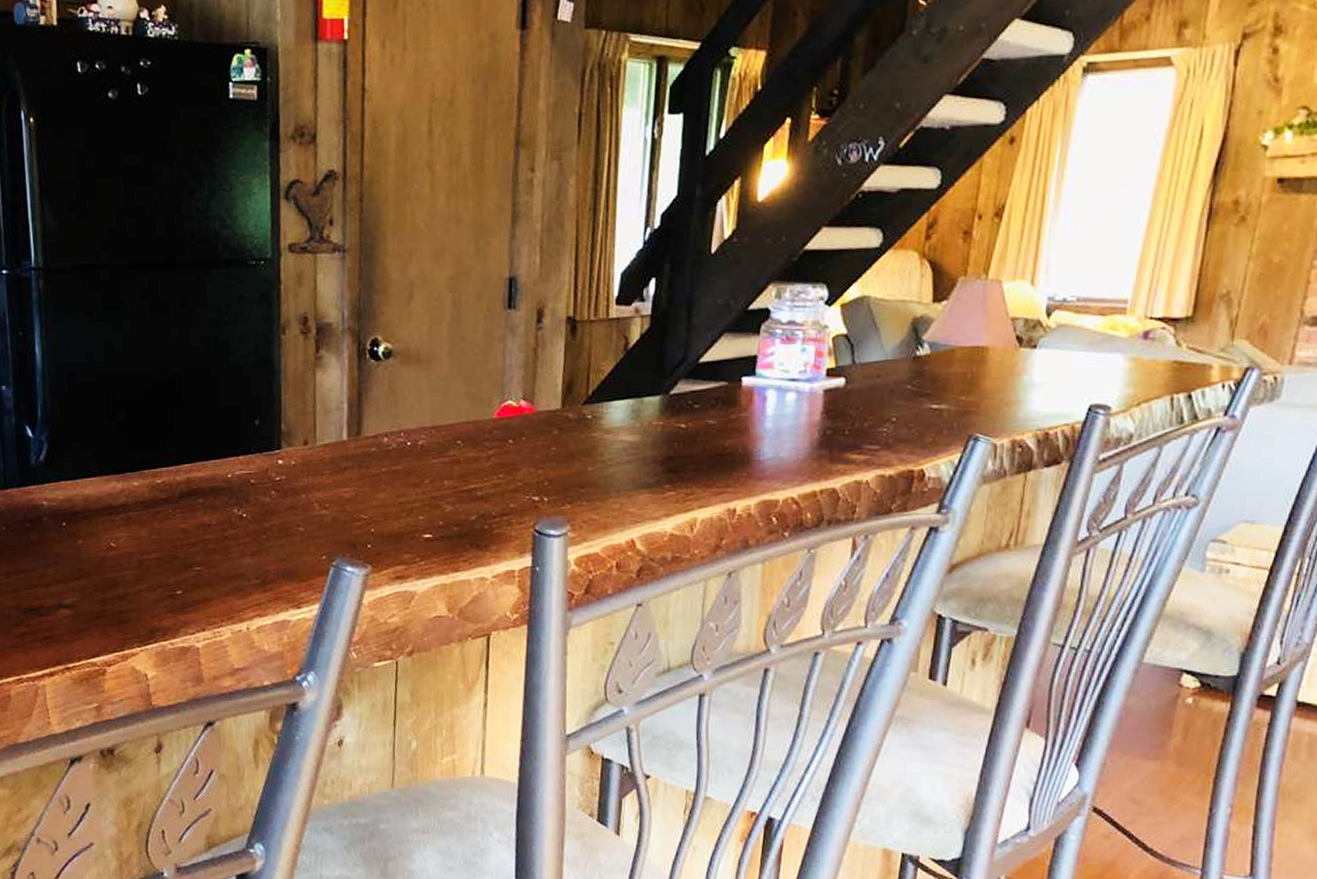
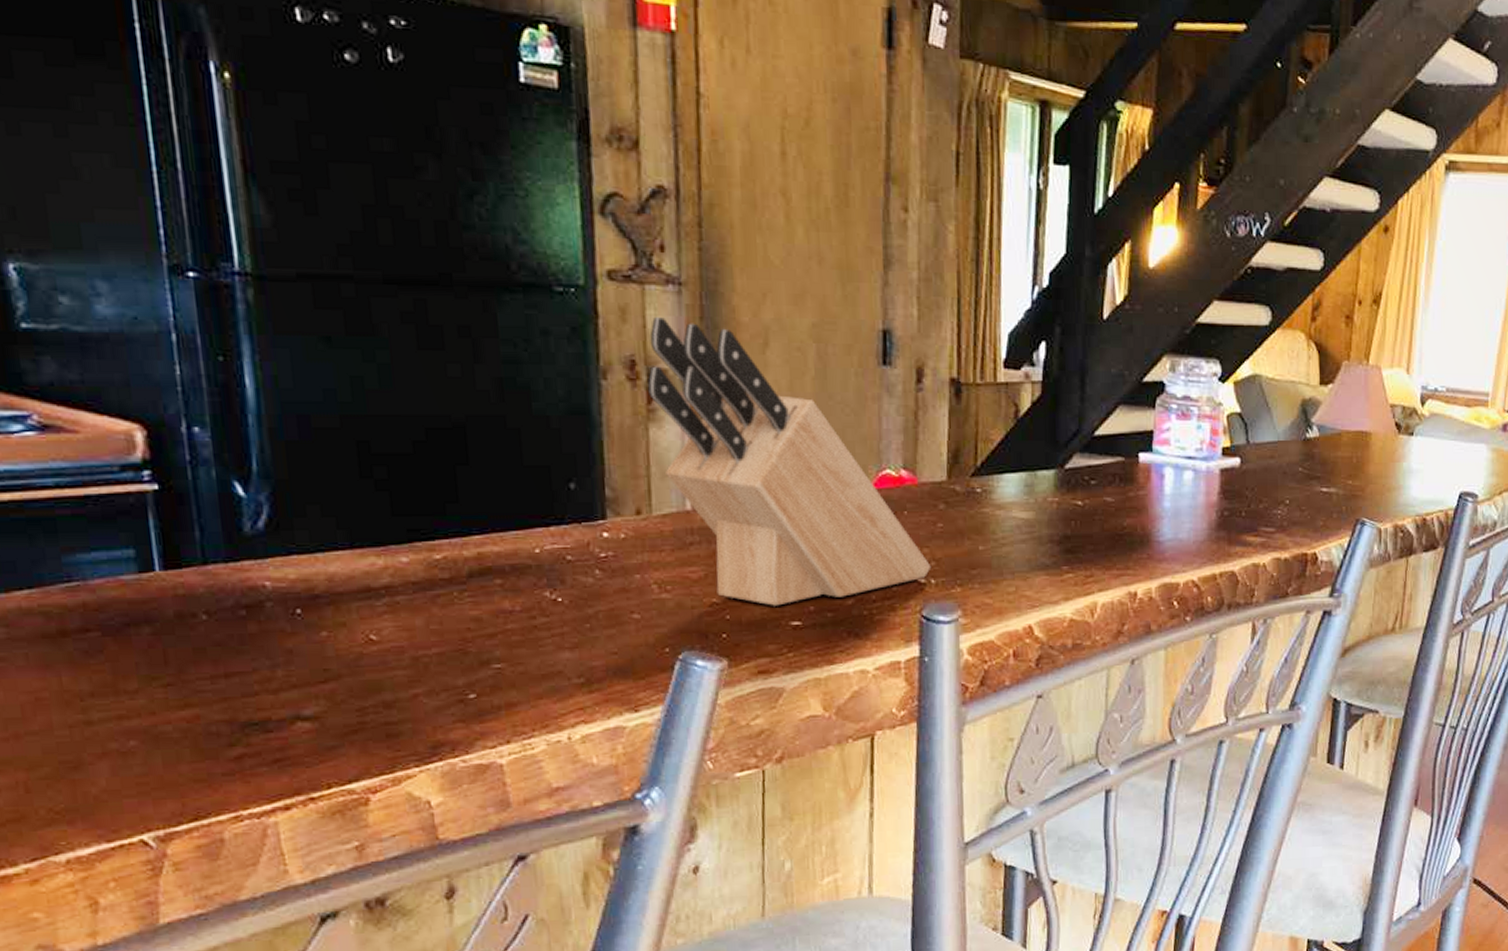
knife block: none [316,280,545,521] -> present [648,317,932,606]

